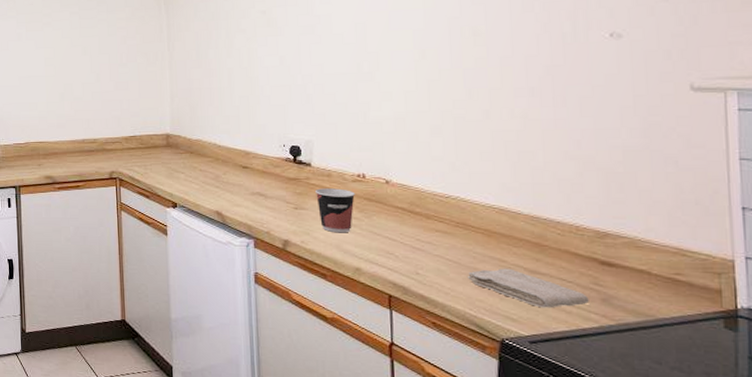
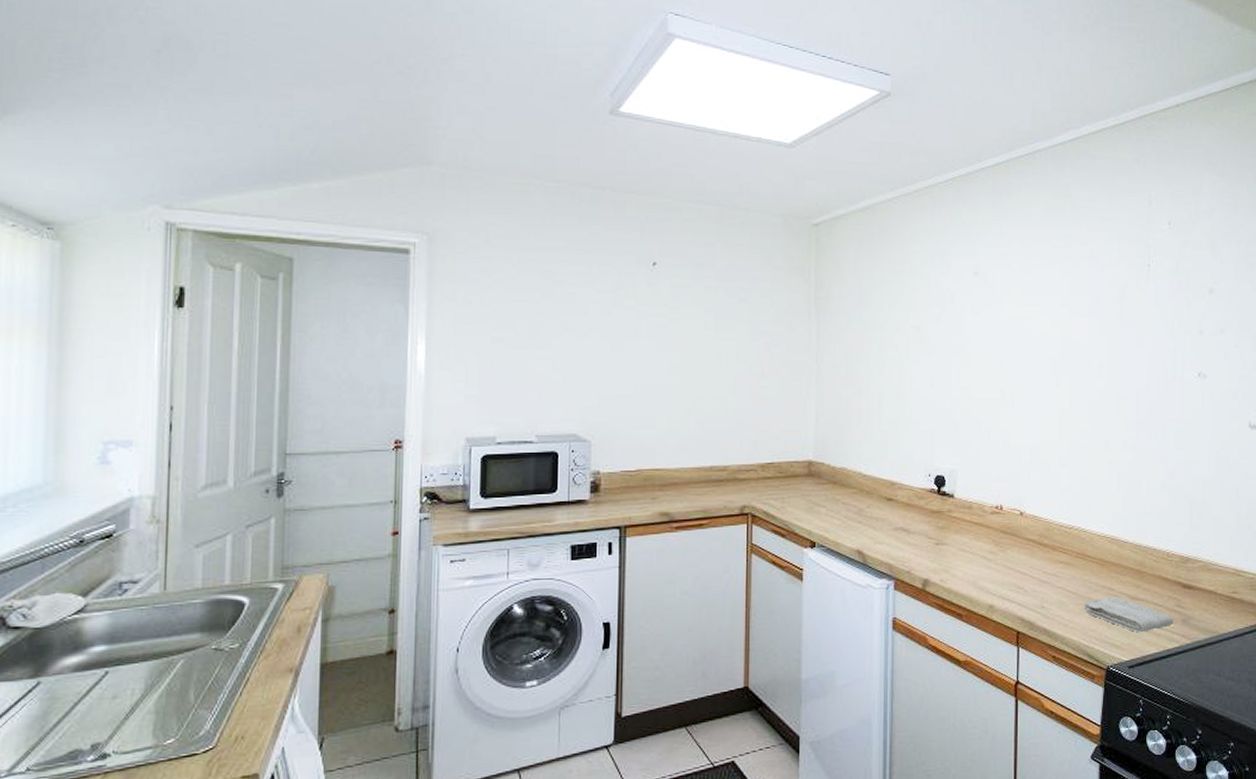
cup: present [314,188,355,233] -> none [956,521,992,569]

